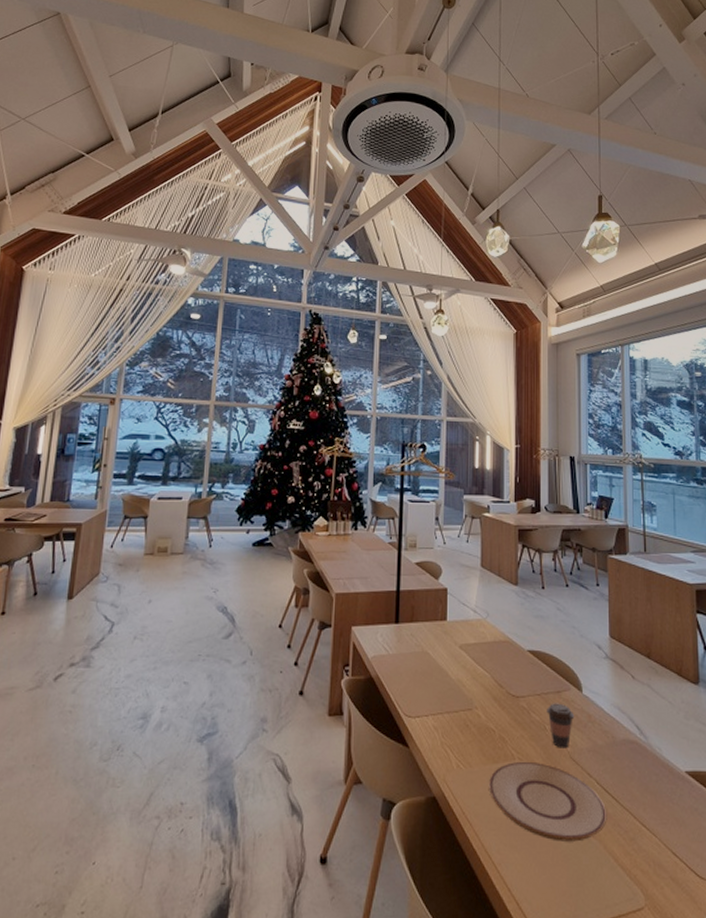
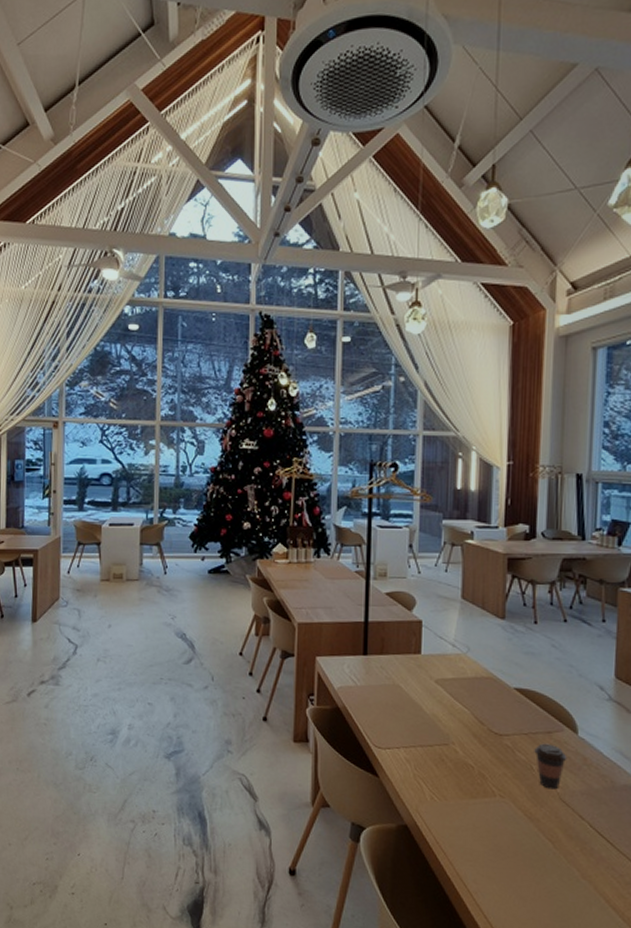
plate: present [489,761,607,842] -> none [466,798,600,880]

